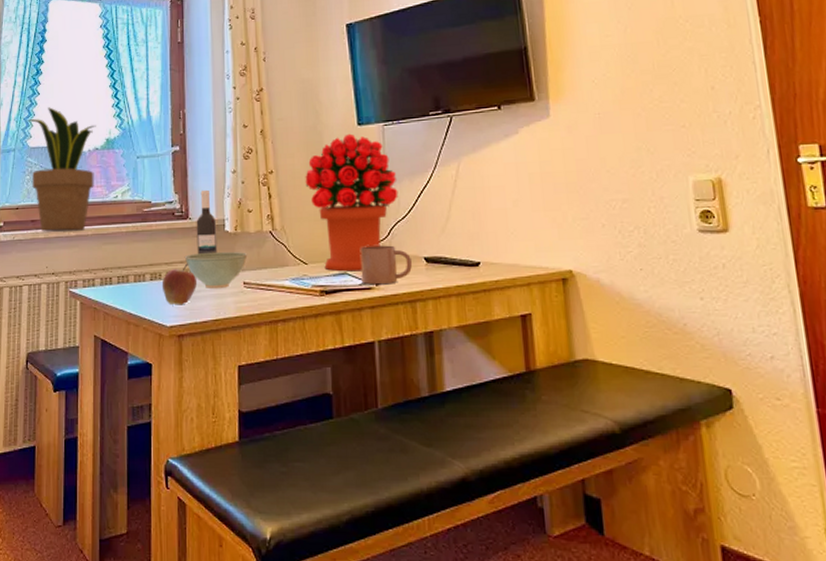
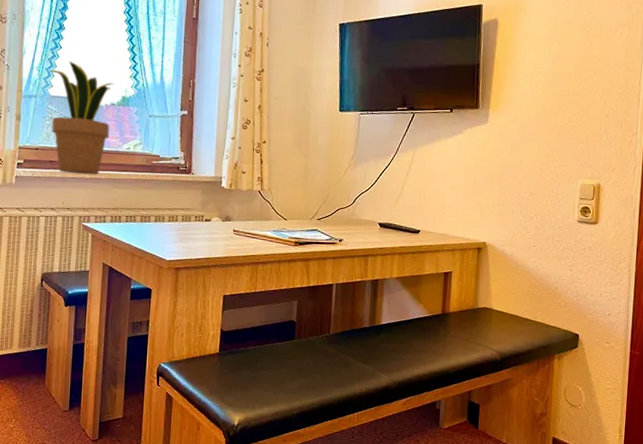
fruit: present [161,263,198,306] -> none [164,210,195,244]
bowl: present [184,251,248,290] -> none [185,203,239,234]
wine bottle: present [196,189,218,255] -> none [196,150,215,205]
bouquet: present [305,133,399,272] -> none [291,117,365,229]
mug: present [359,245,412,285] -> none [328,210,369,242]

